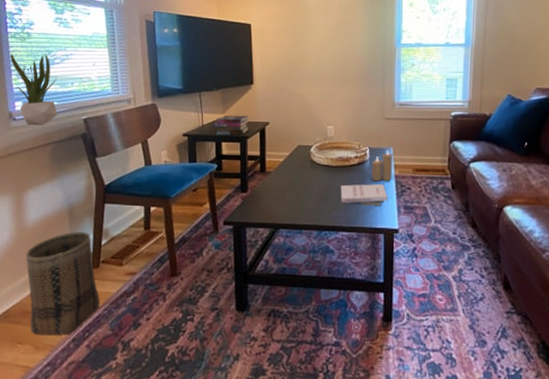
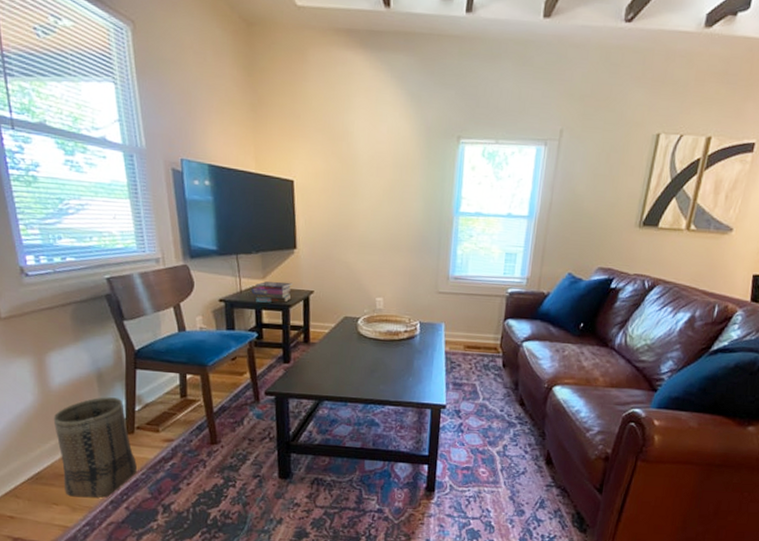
potted plant: present [10,53,58,125] -> none [15,199,77,283]
books: present [340,184,387,206] -> none [388,359,437,382]
candle: present [371,150,394,182] -> none [420,325,445,358]

